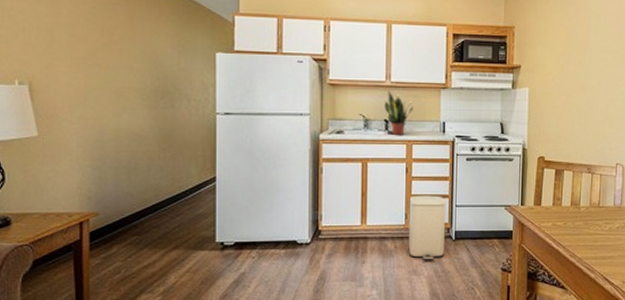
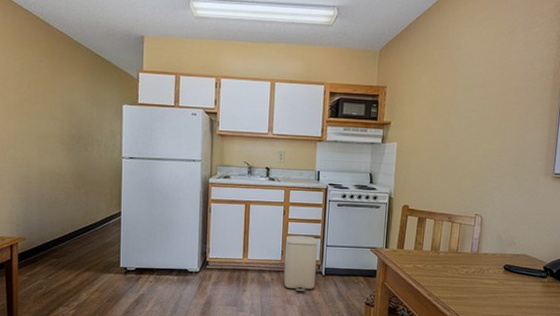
potted plant: present [385,91,413,136] -> none [267,142,292,183]

